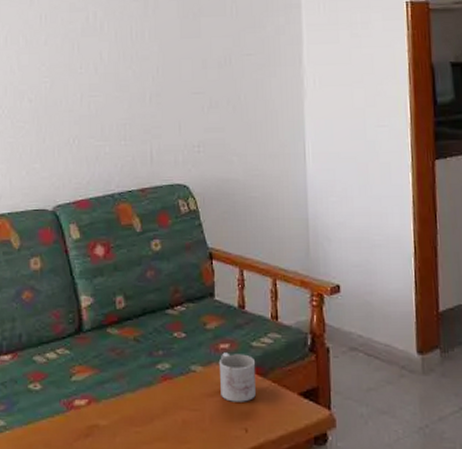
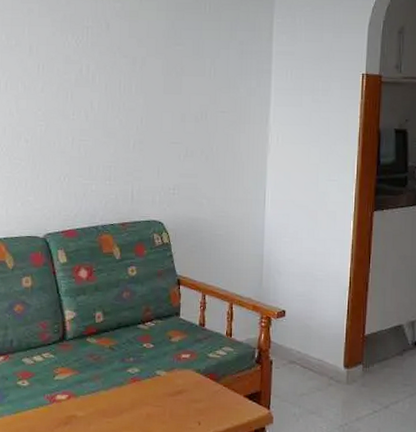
mug: present [218,352,257,402] -> none [180,361,211,401]

